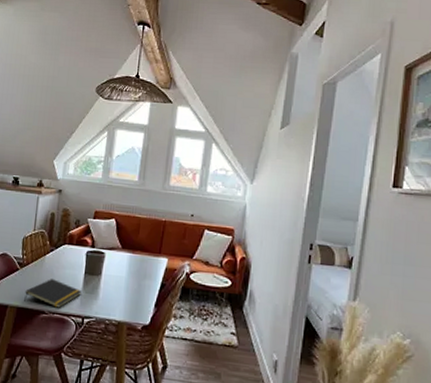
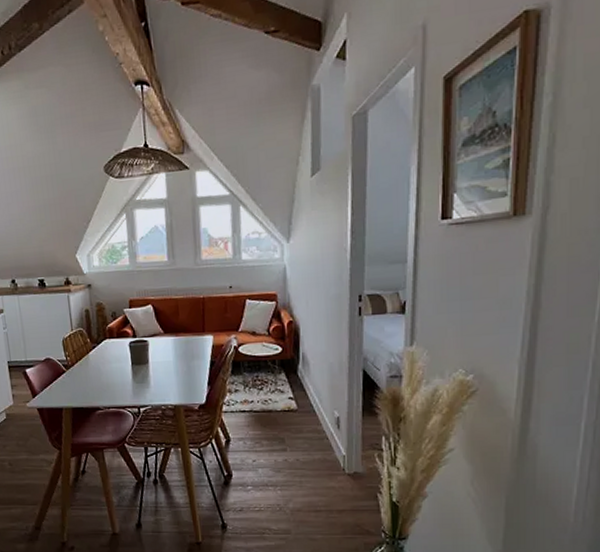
notepad: present [24,279,82,308] -> none [76,375,132,402]

